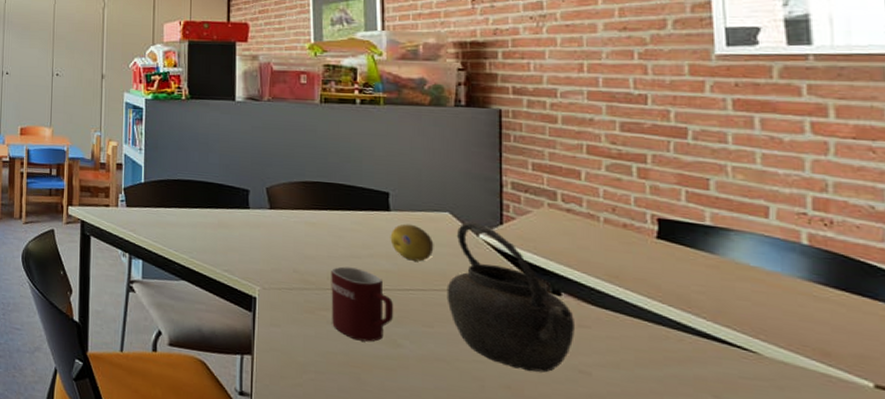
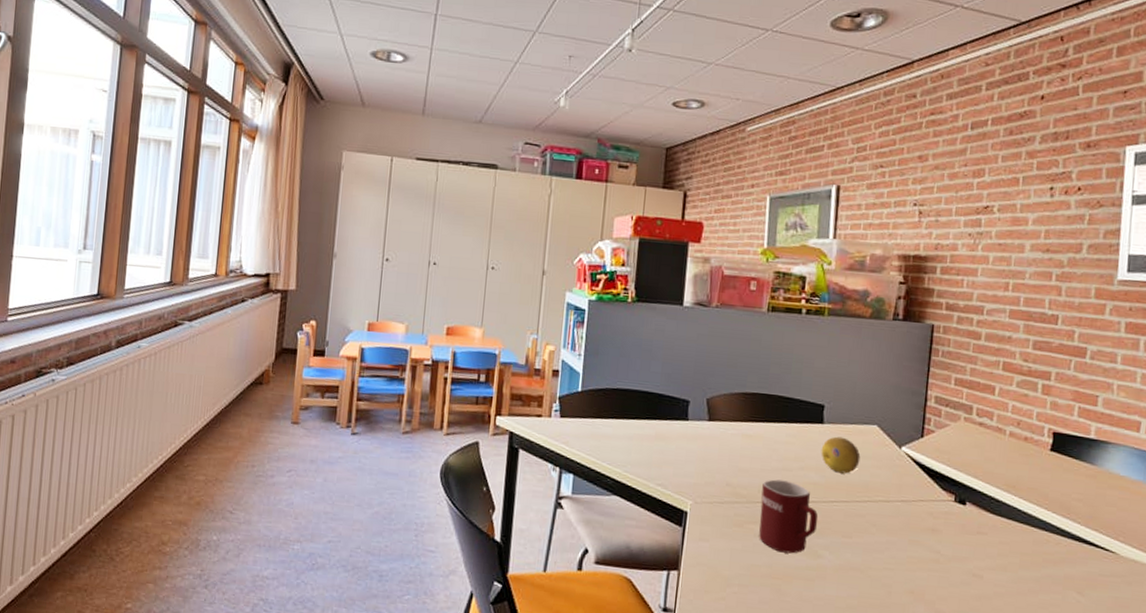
kettle: present [447,221,574,373] -> none [866,434,975,577]

